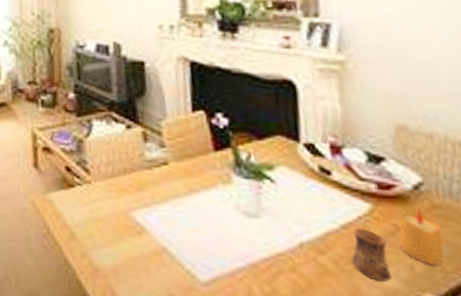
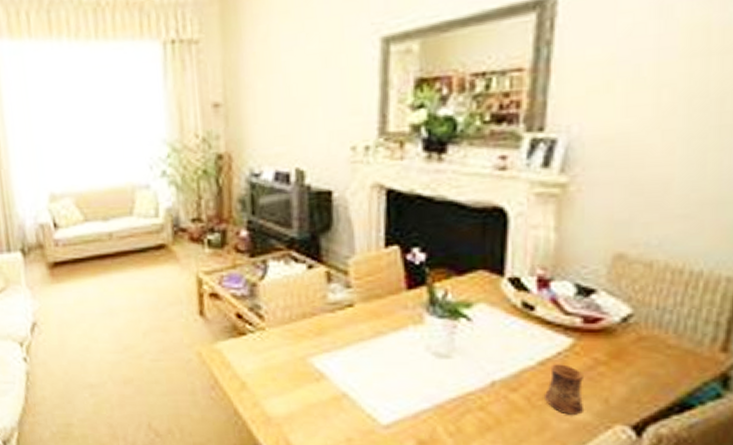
candle: present [398,208,444,266] -> none [597,341,644,398]

